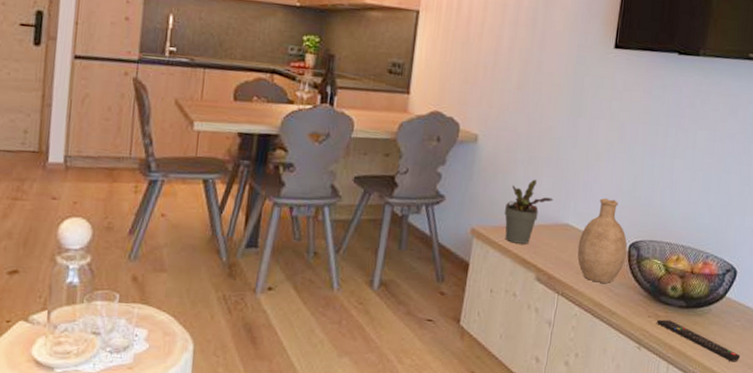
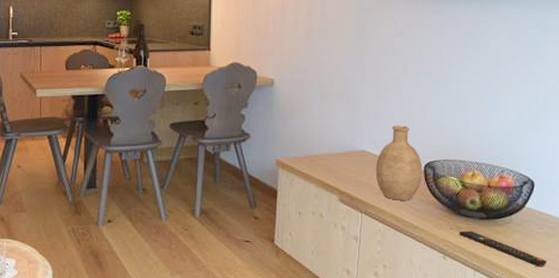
potted plant: present [505,179,554,244] -> none [305,113,348,171]

